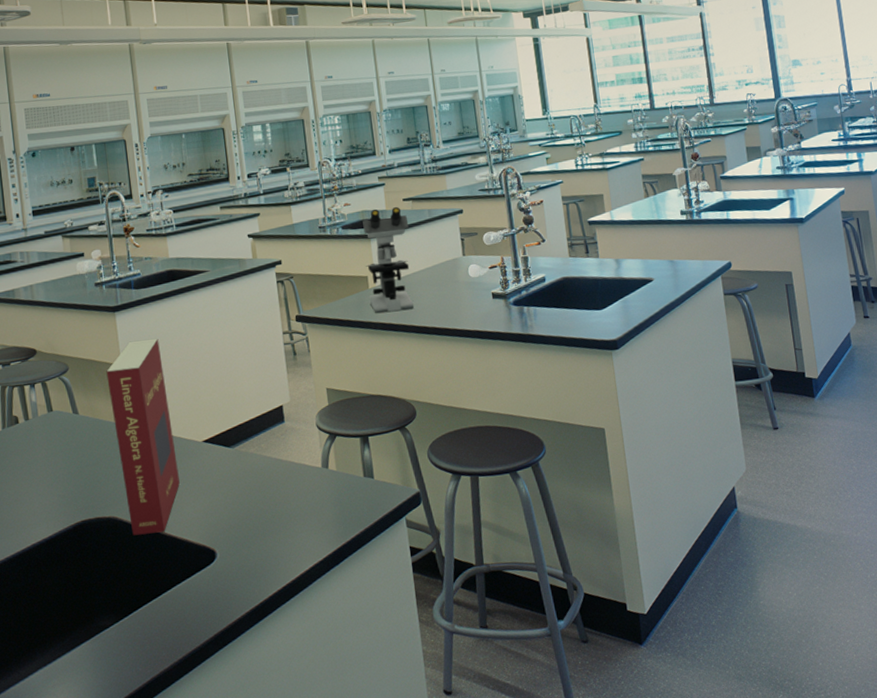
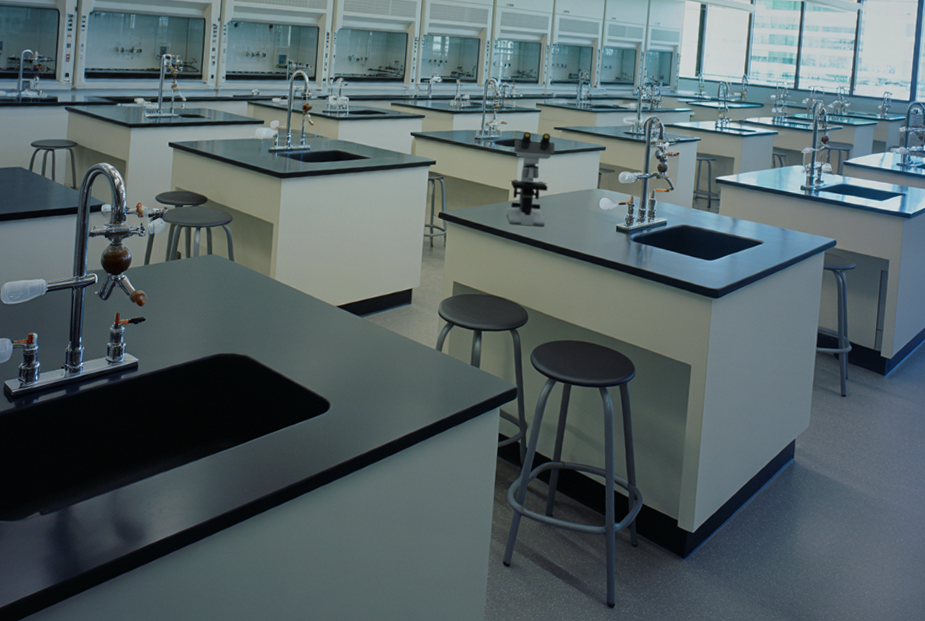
book: present [106,338,180,536] -> none [261,206,315,378]

